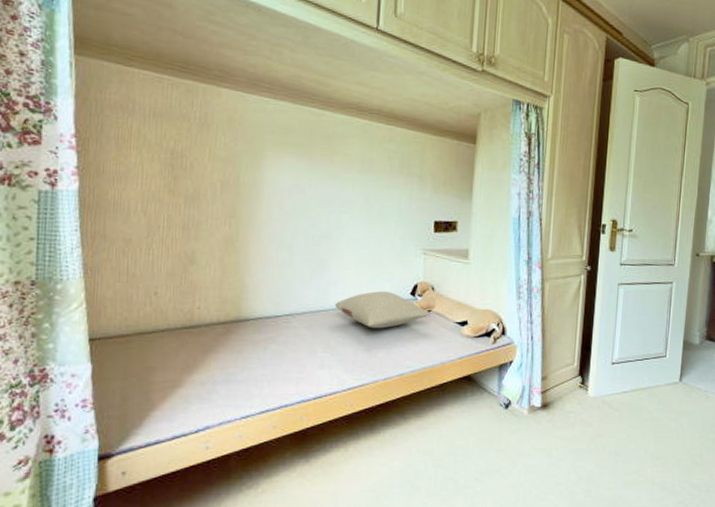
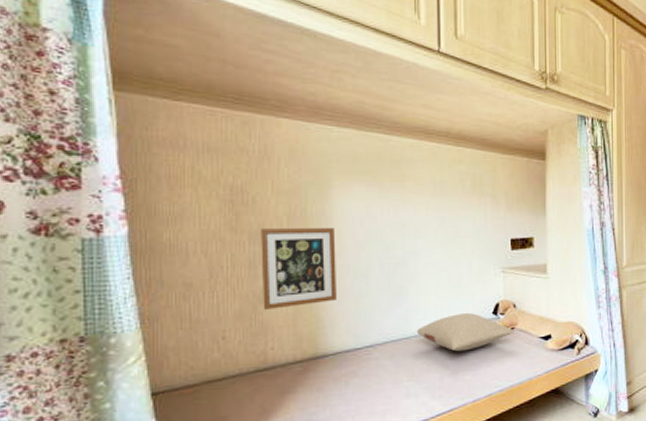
picture frame: none [193,193,265,272] -> present [261,228,336,311]

